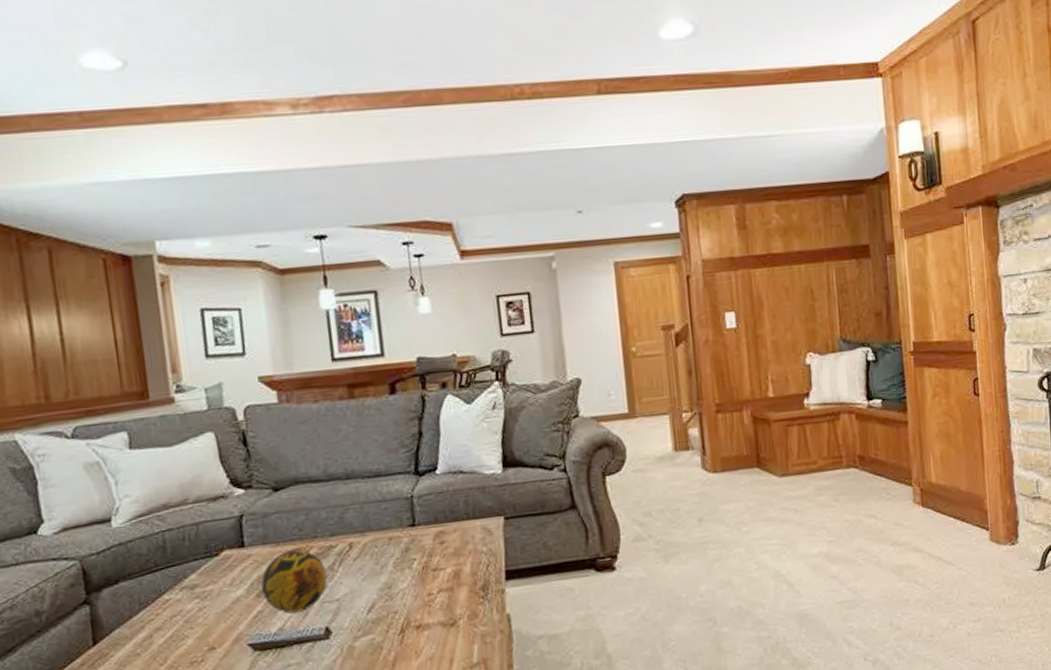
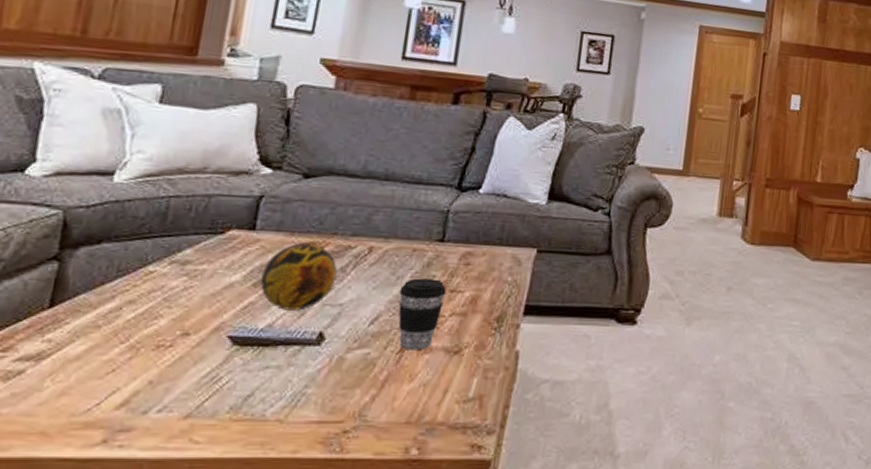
coffee cup: none [386,561,430,630] -> present [398,278,447,351]

